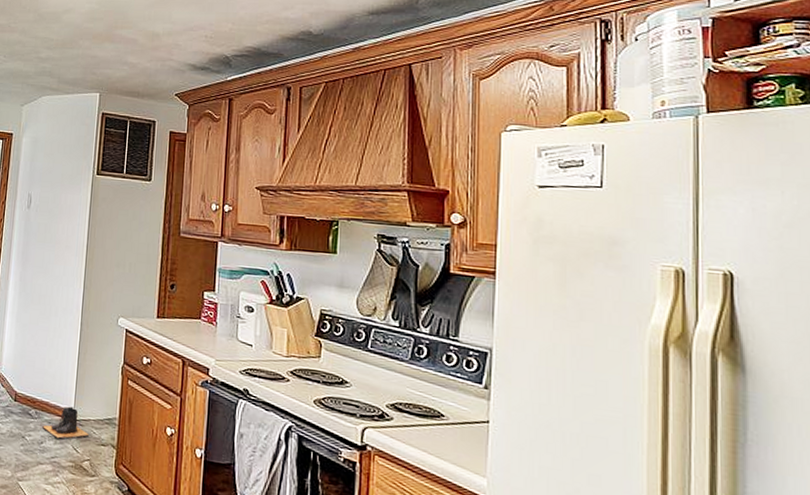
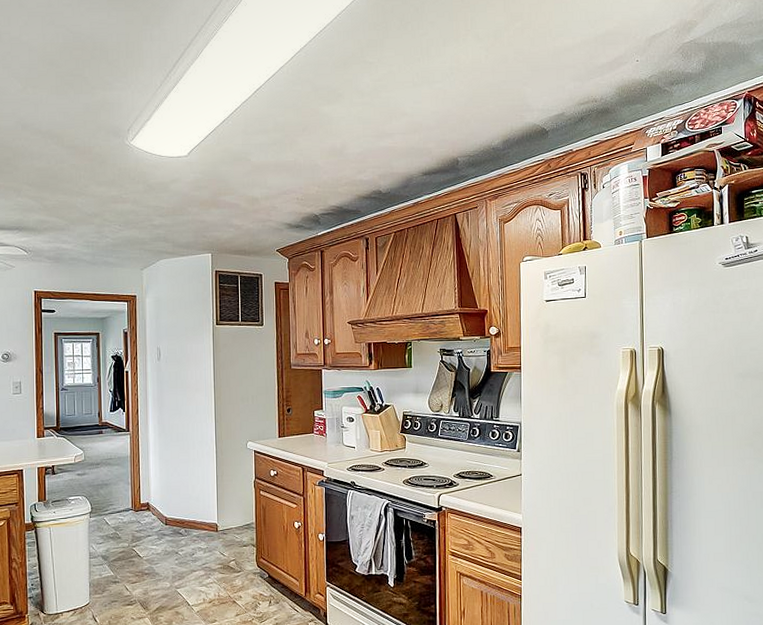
boots: present [42,406,89,439] -> none [192,520,232,548]

